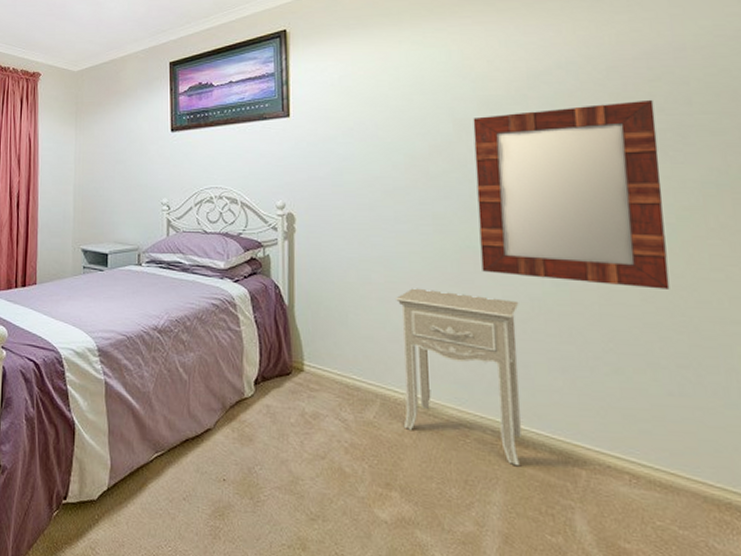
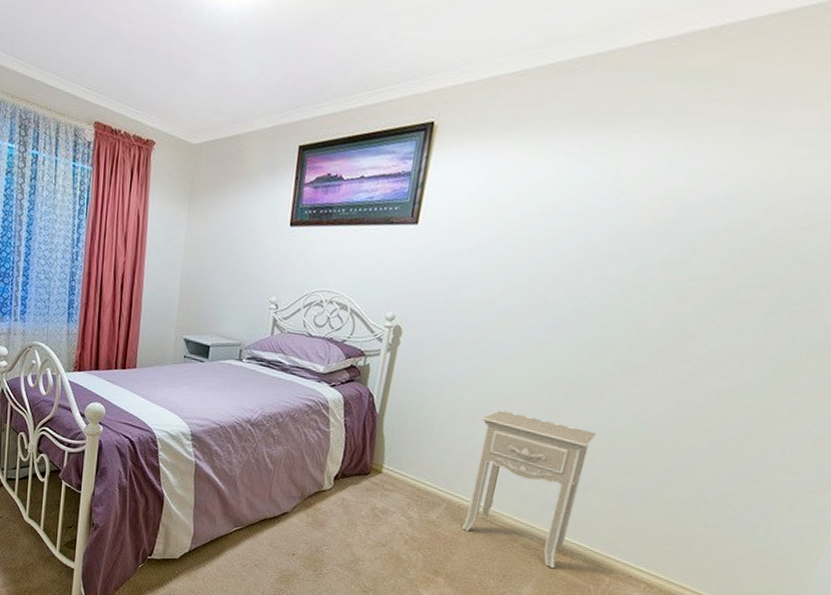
home mirror: present [473,99,670,289] -> none [571,247,798,437]

